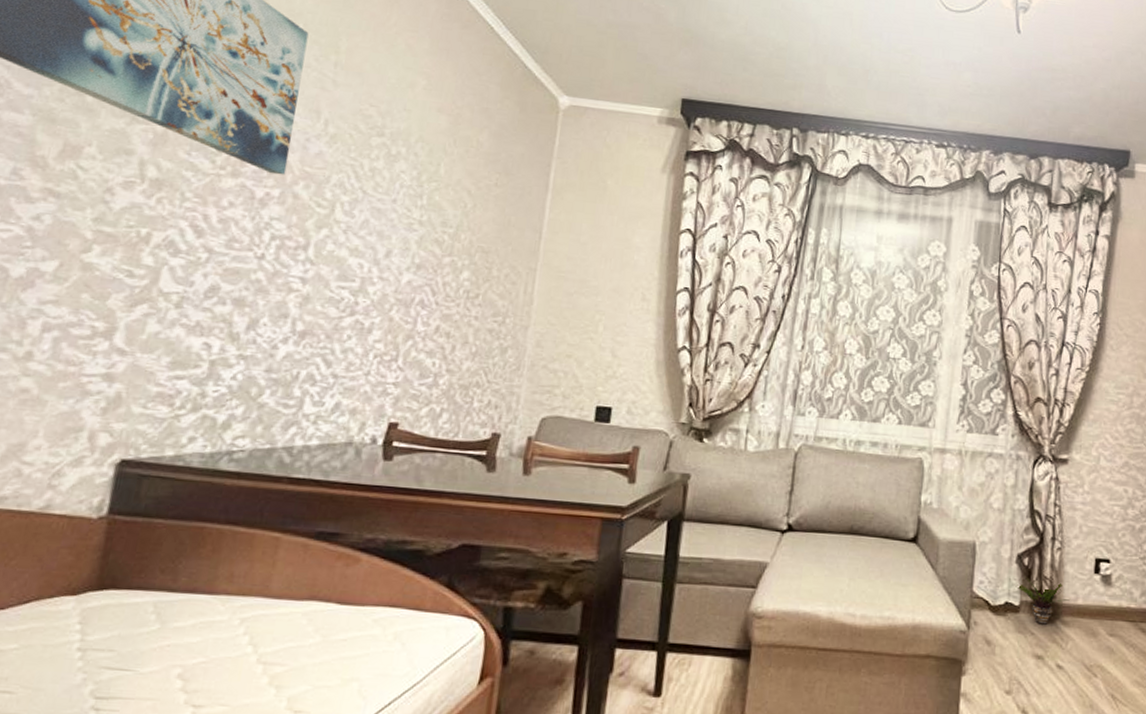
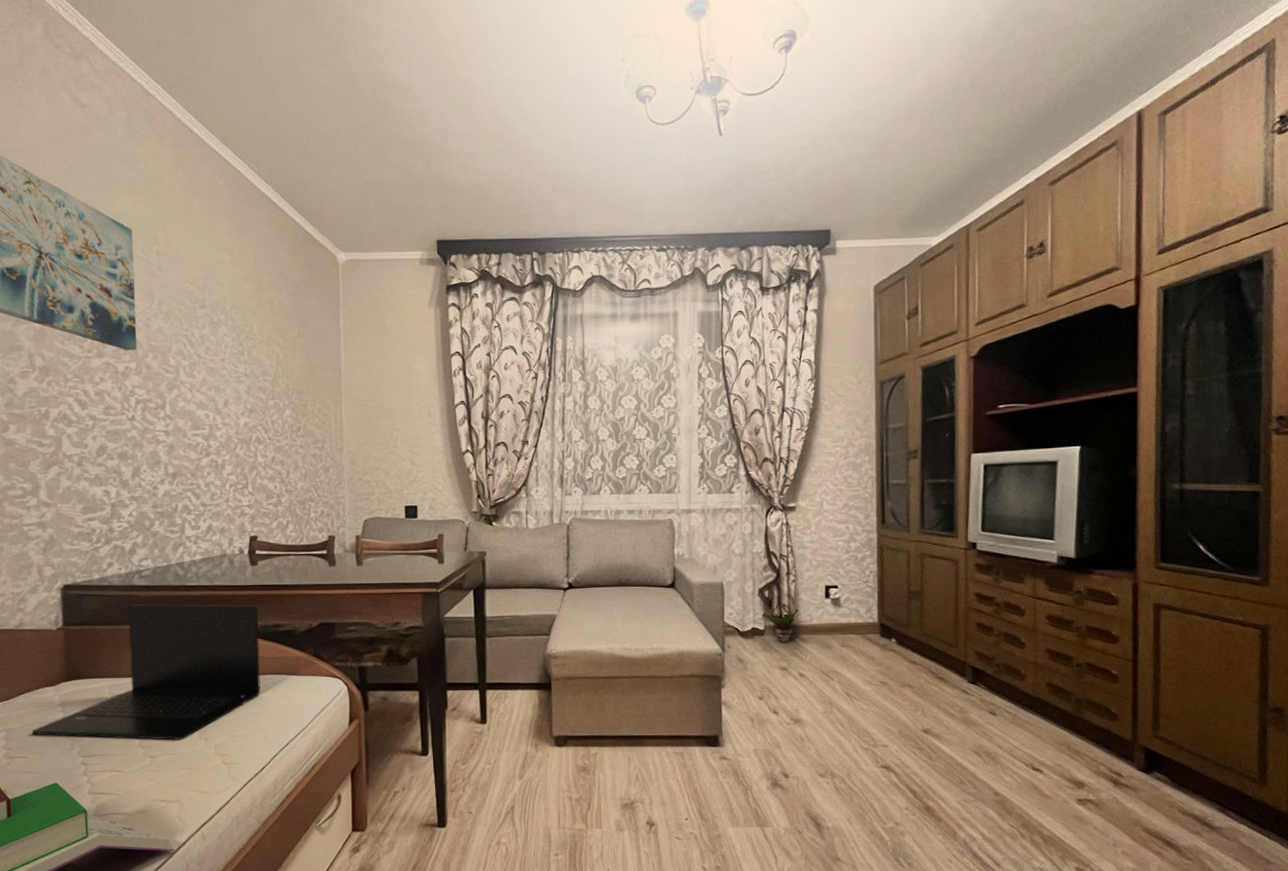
laptop: none [28,495,383,686] -> present [31,604,261,740]

